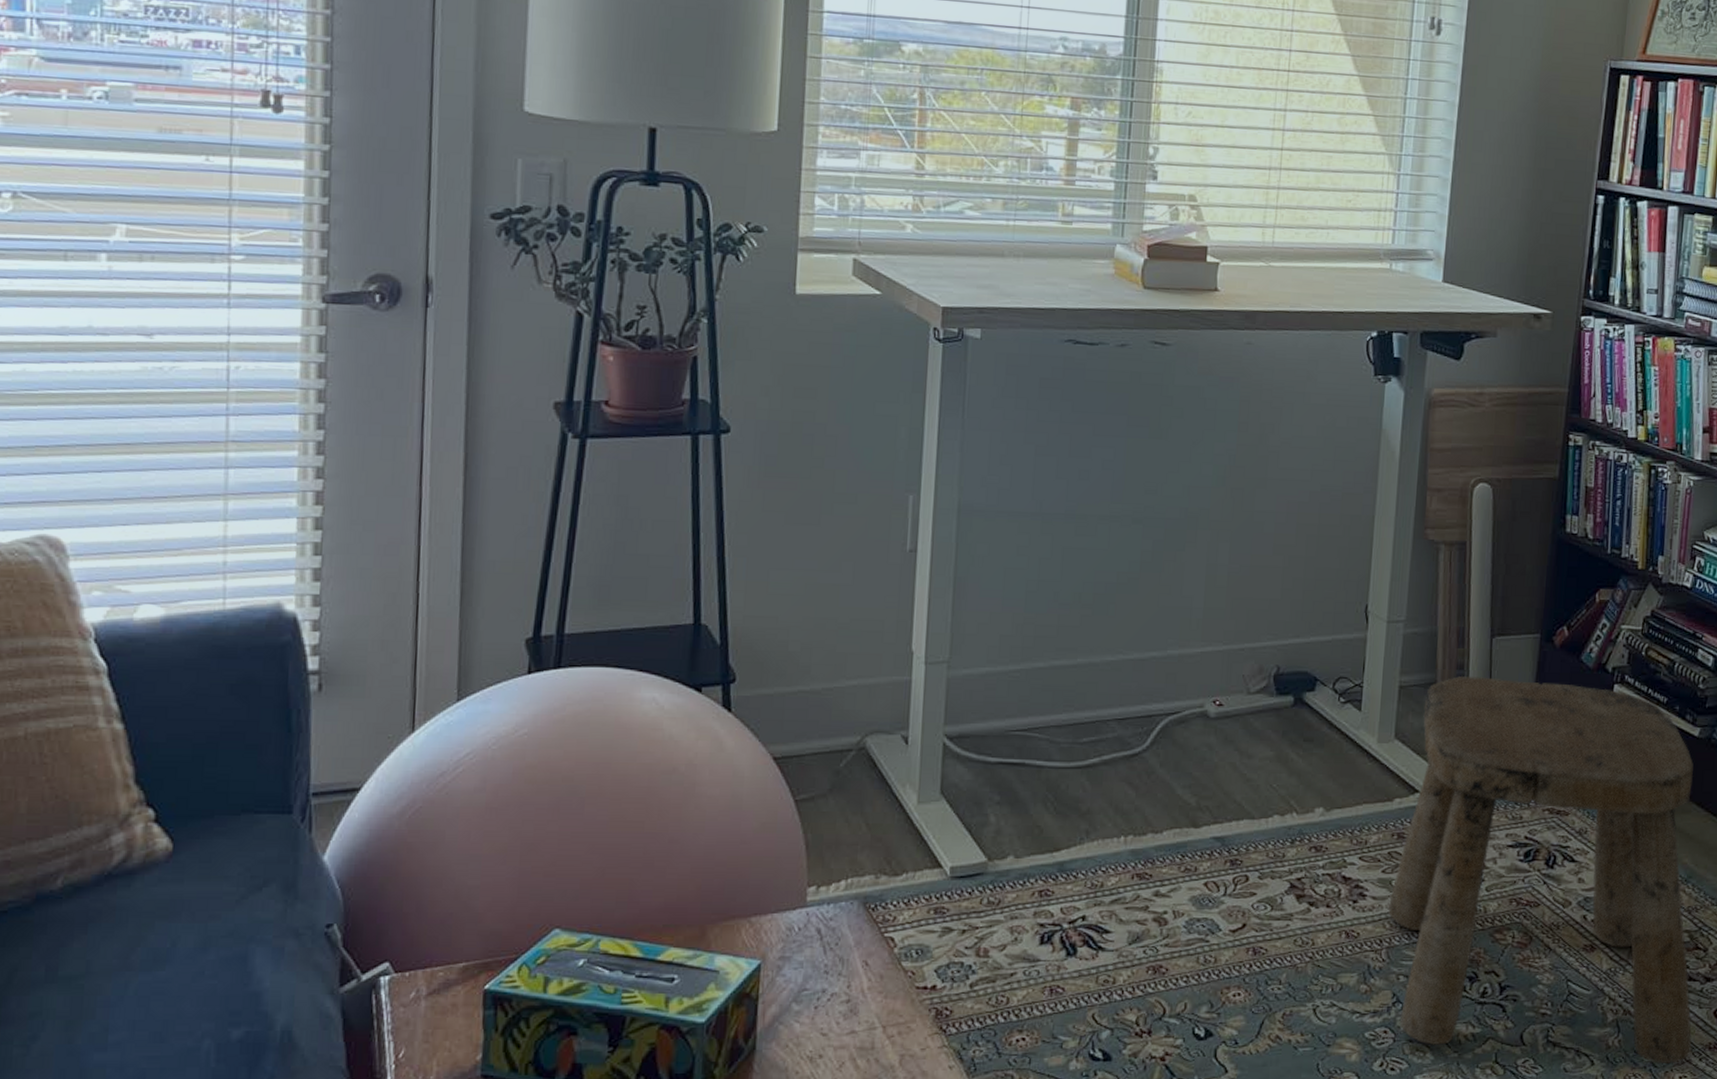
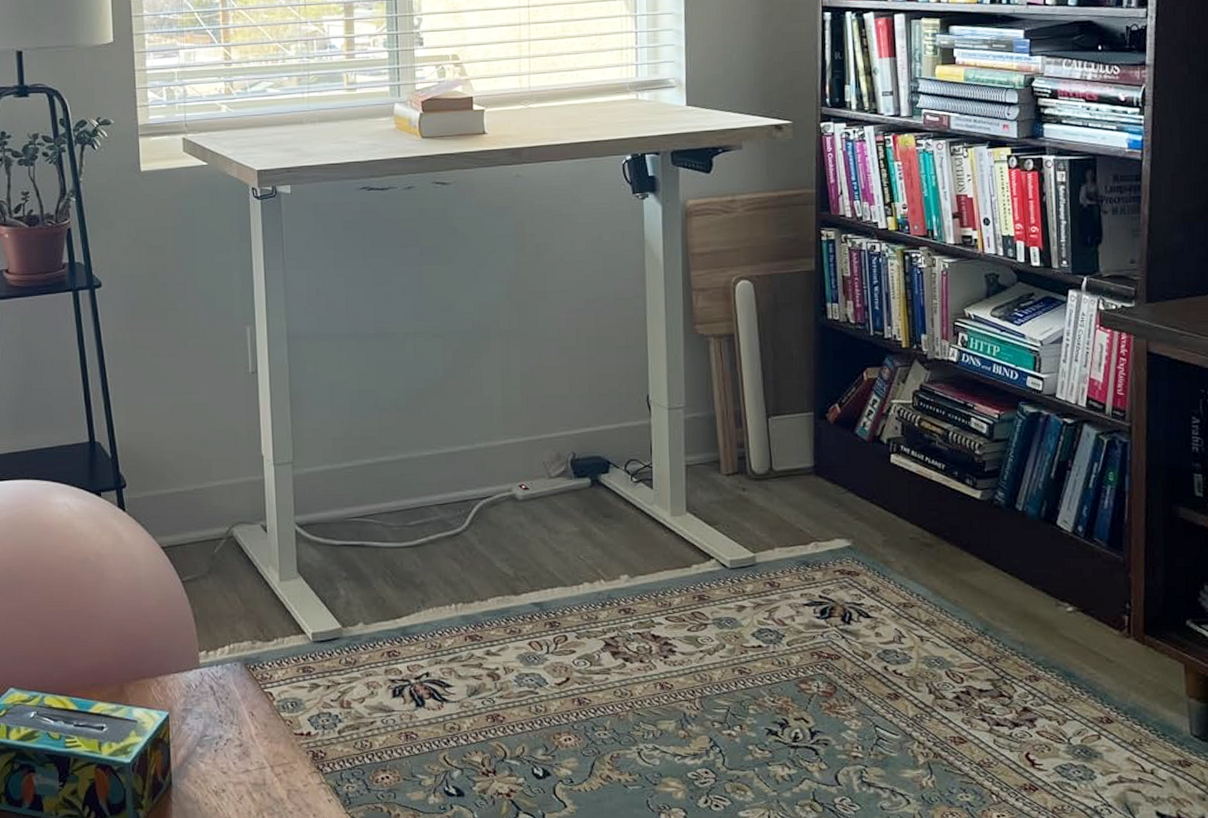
stool: present [1388,675,1694,1065] -> none [696,453,1007,804]

